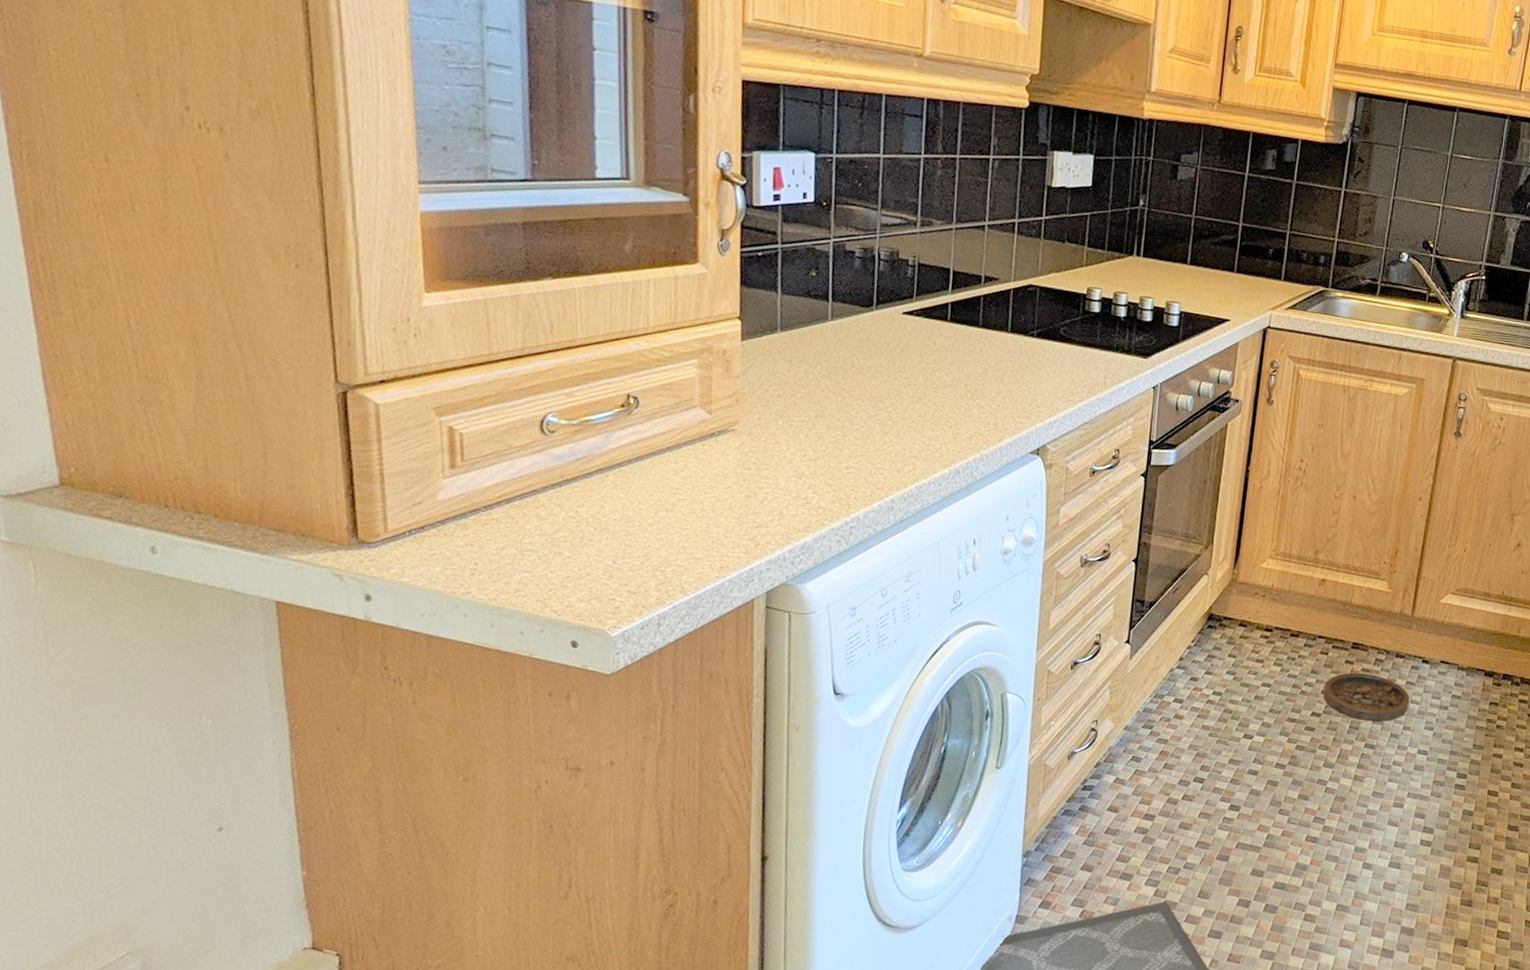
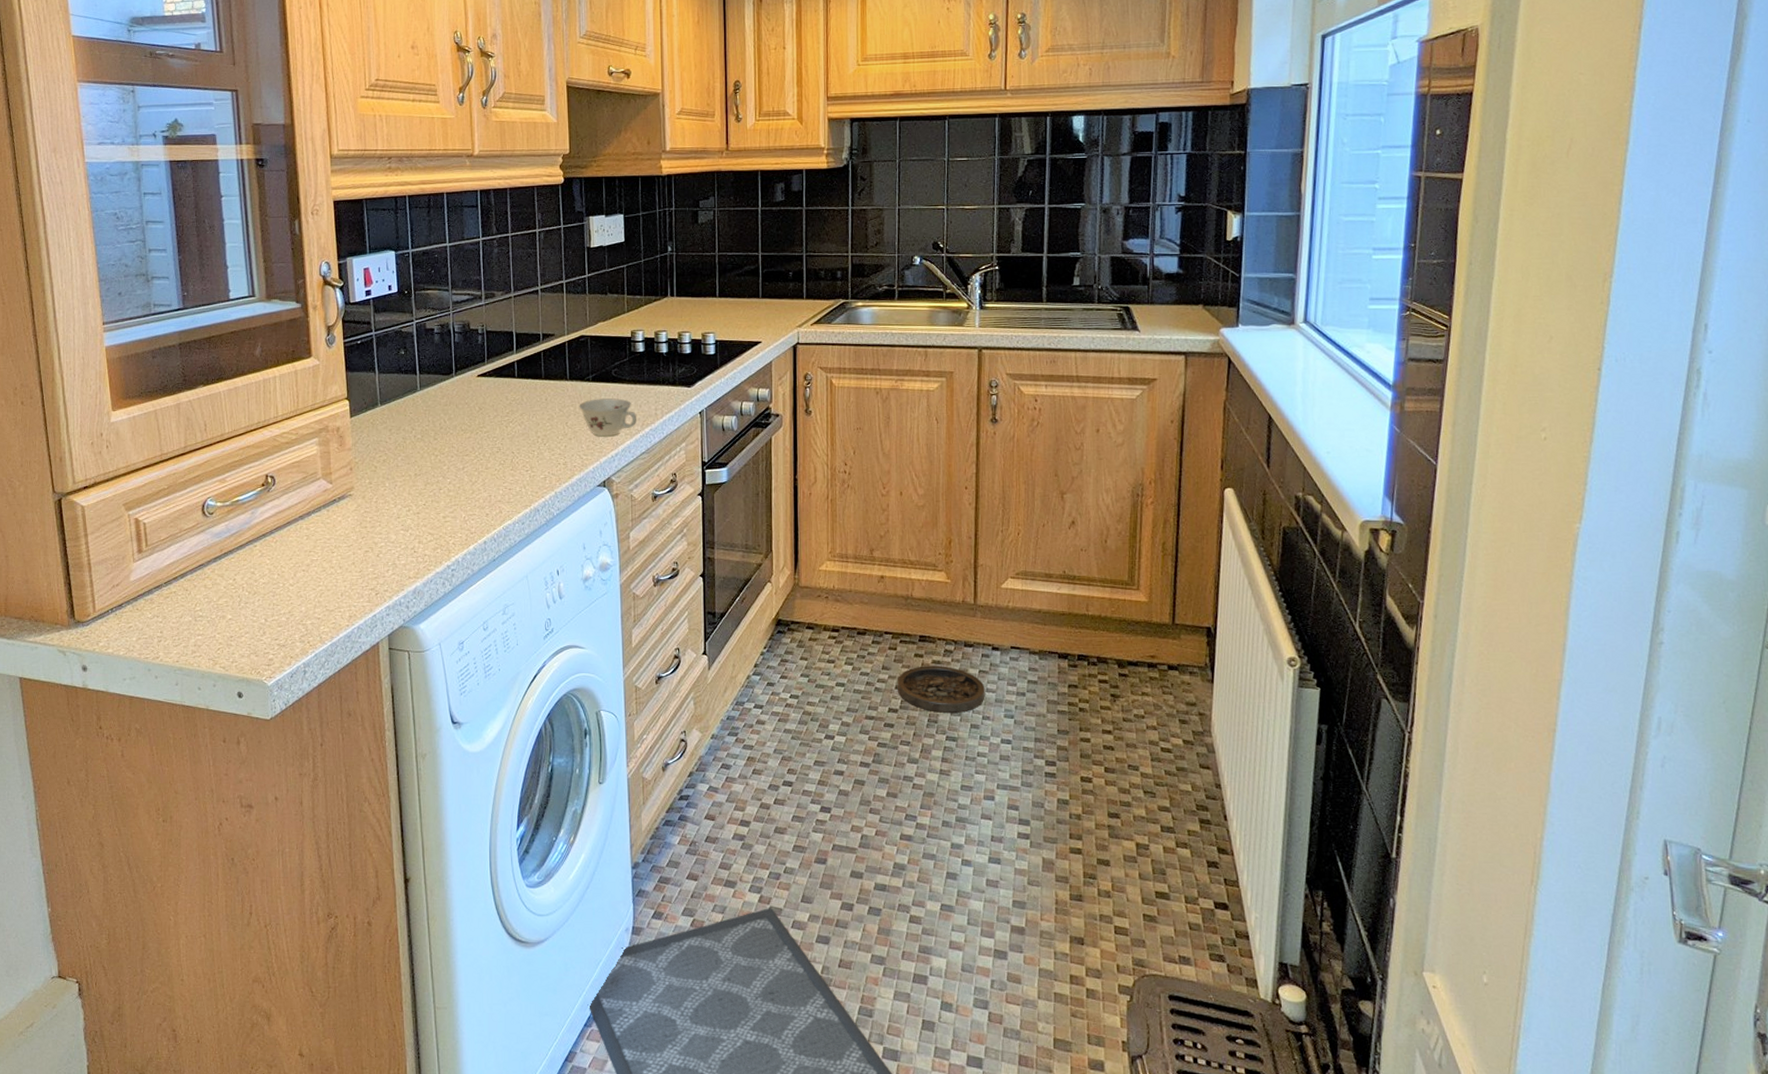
teacup: none [1018,357,1083,402] -> present [579,398,637,438]

